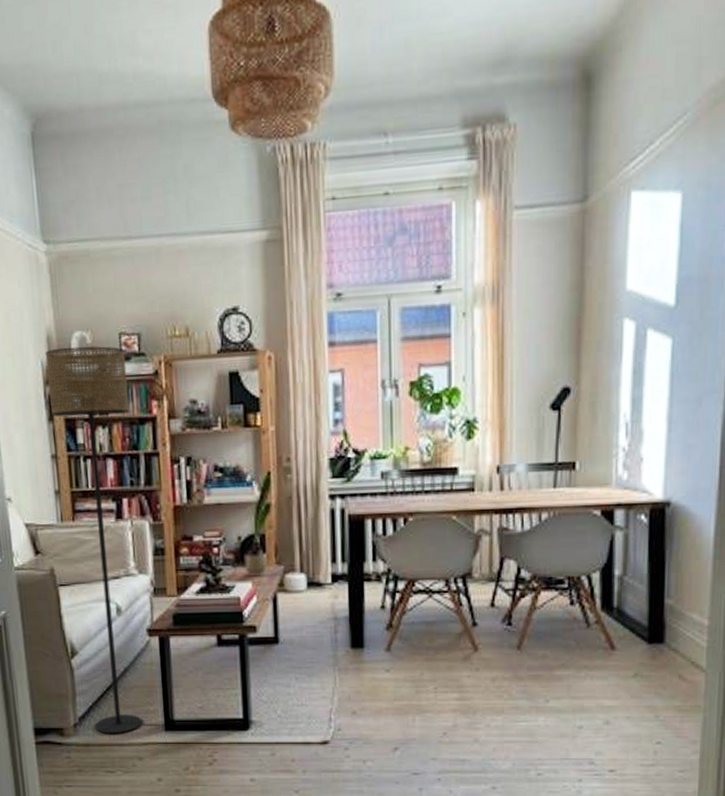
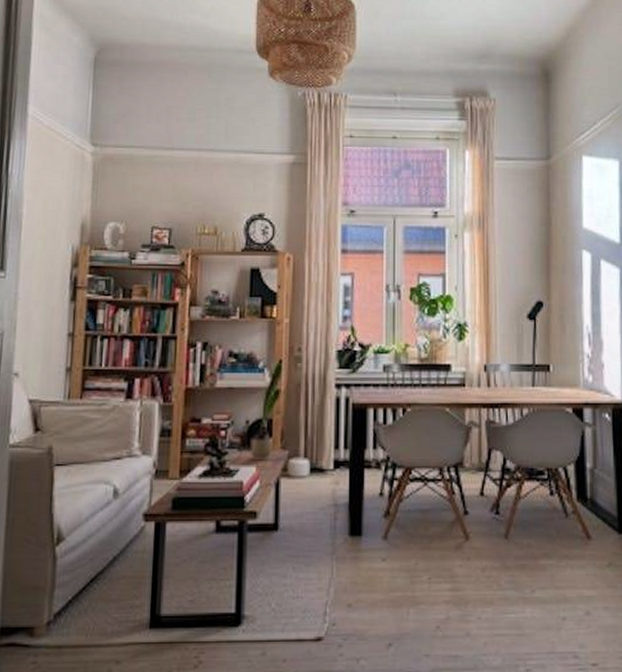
floor lamp: present [45,346,143,734] -> none [71,235,156,634]

